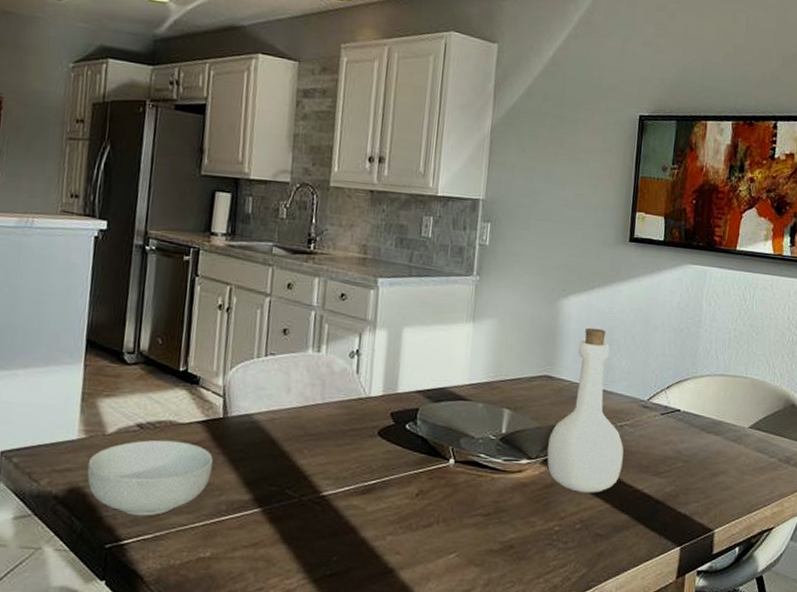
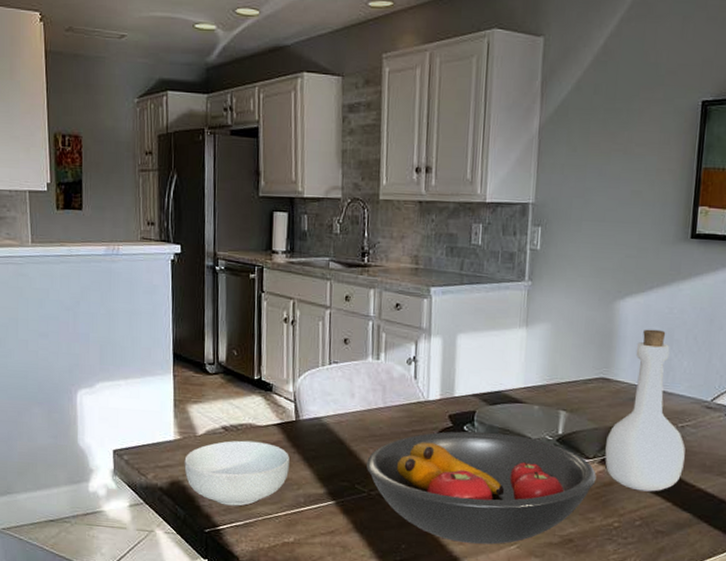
fruit bowl: none [299,430,538,554] -> present [367,431,597,545]

